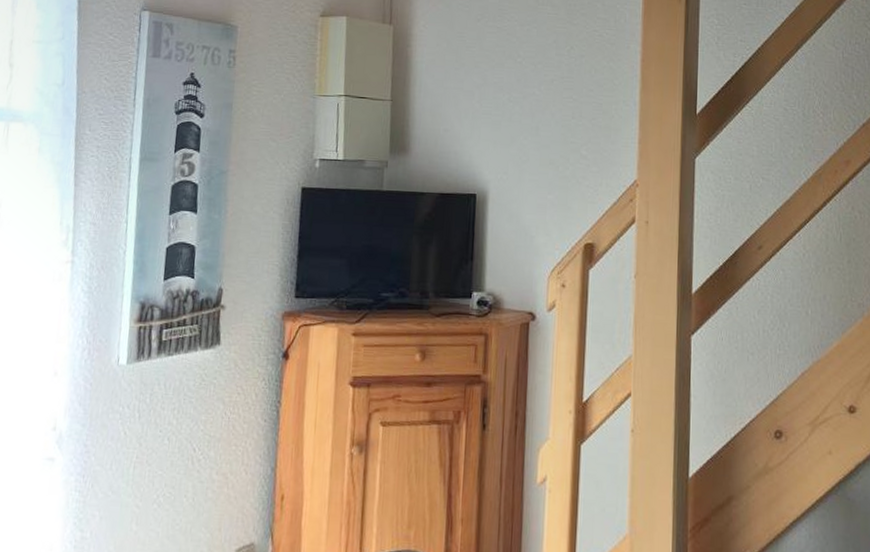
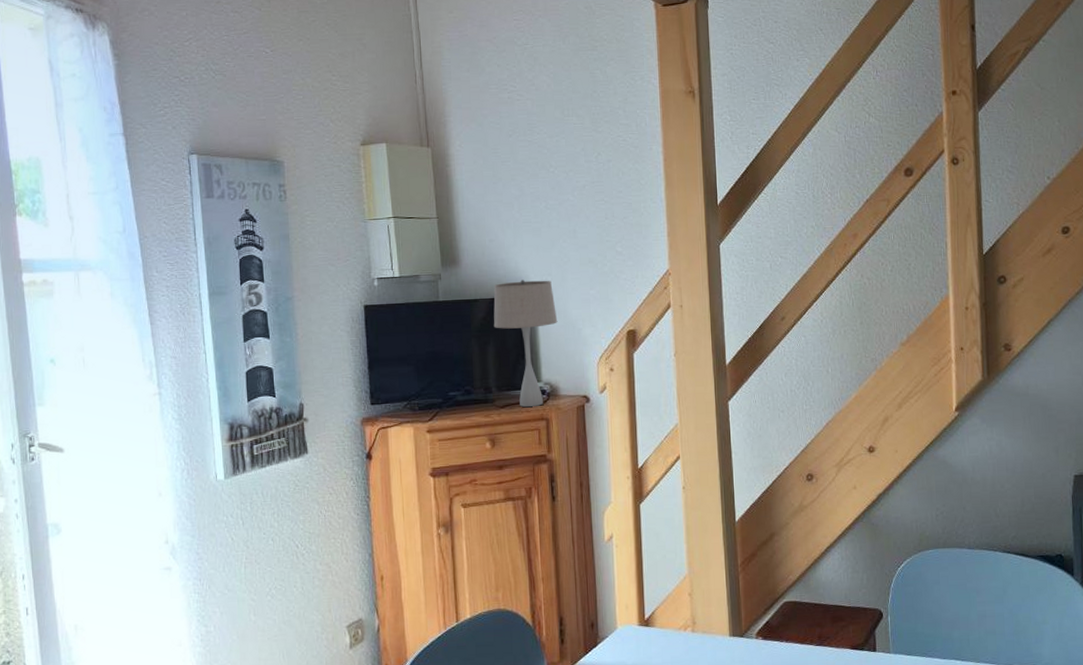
table lamp: none [438,176,509,320] -> present [493,280,558,408]

